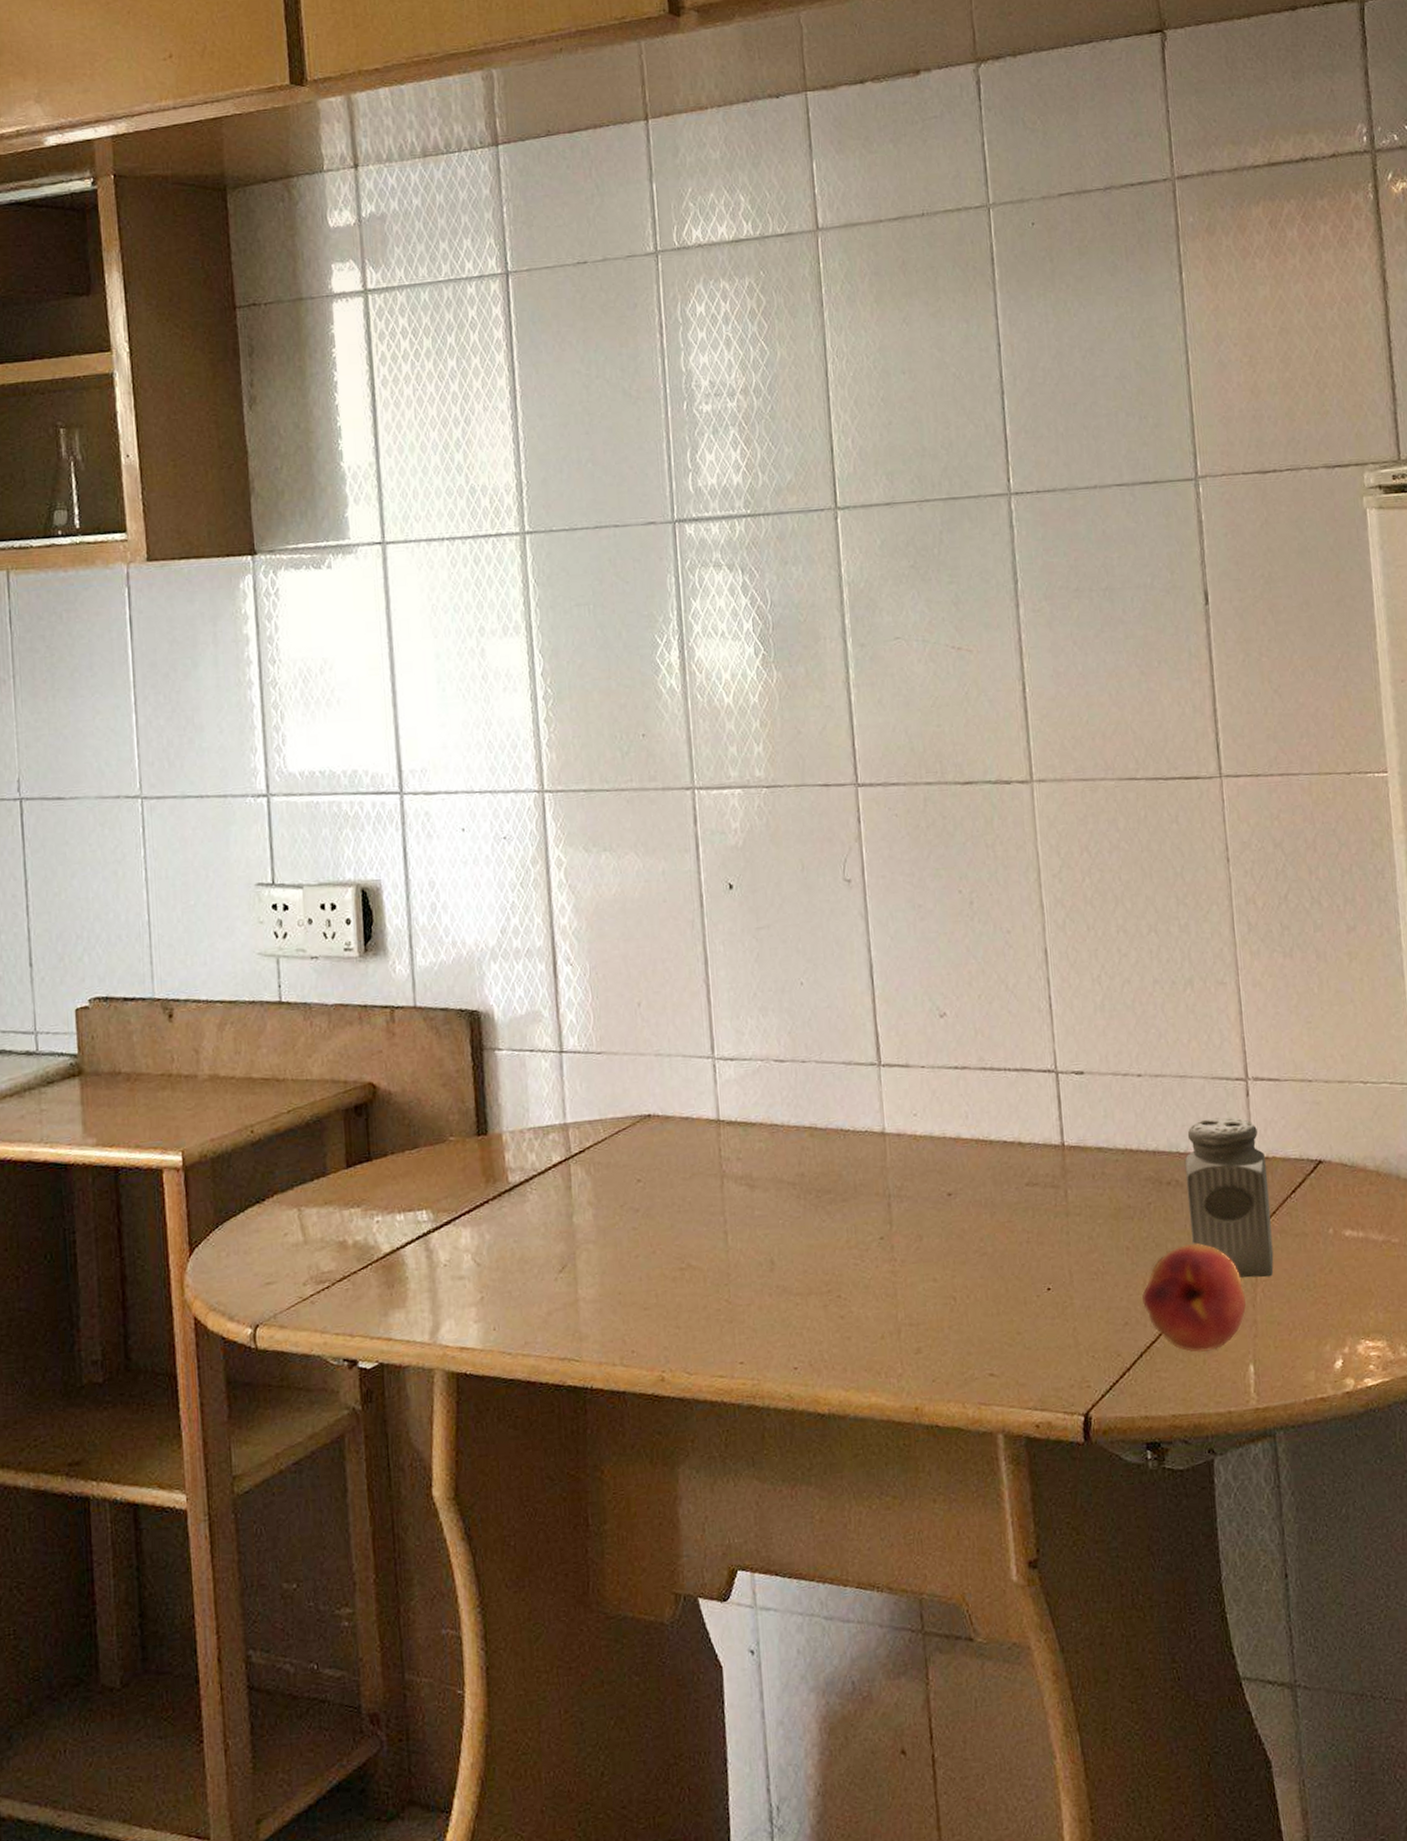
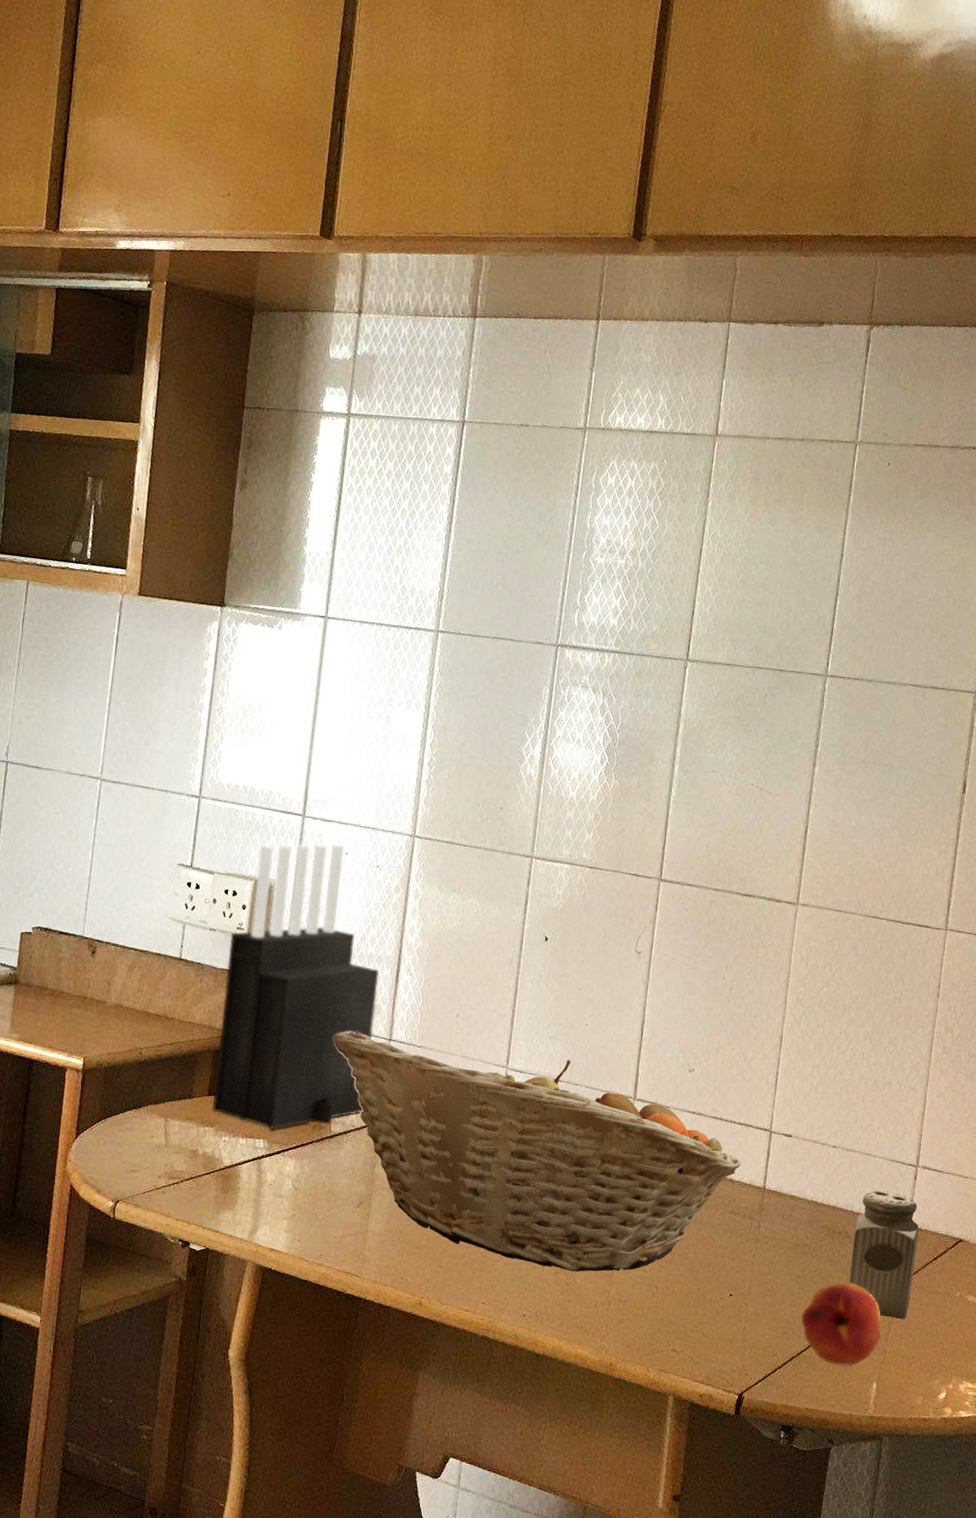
knife block: none [339,819,544,1195] -> present [212,844,380,1130]
fruit basket: none [489,1032,1027,1301] -> present [332,1032,741,1272]

